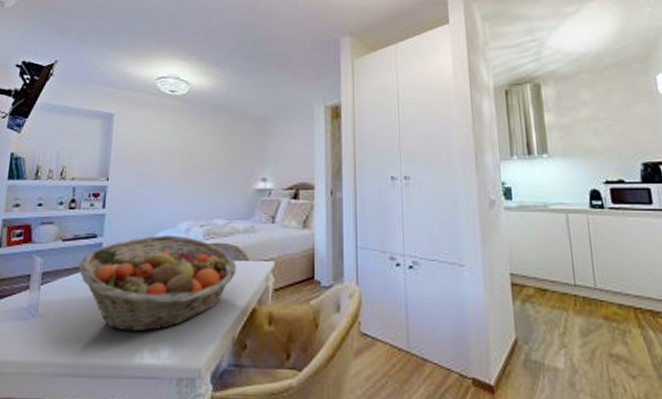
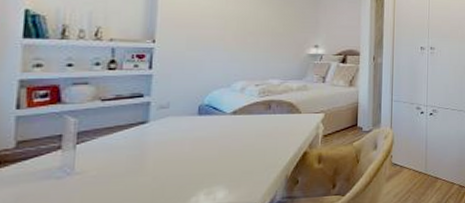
fruit basket: present [78,235,237,332] -> none [123,94,290,180]

